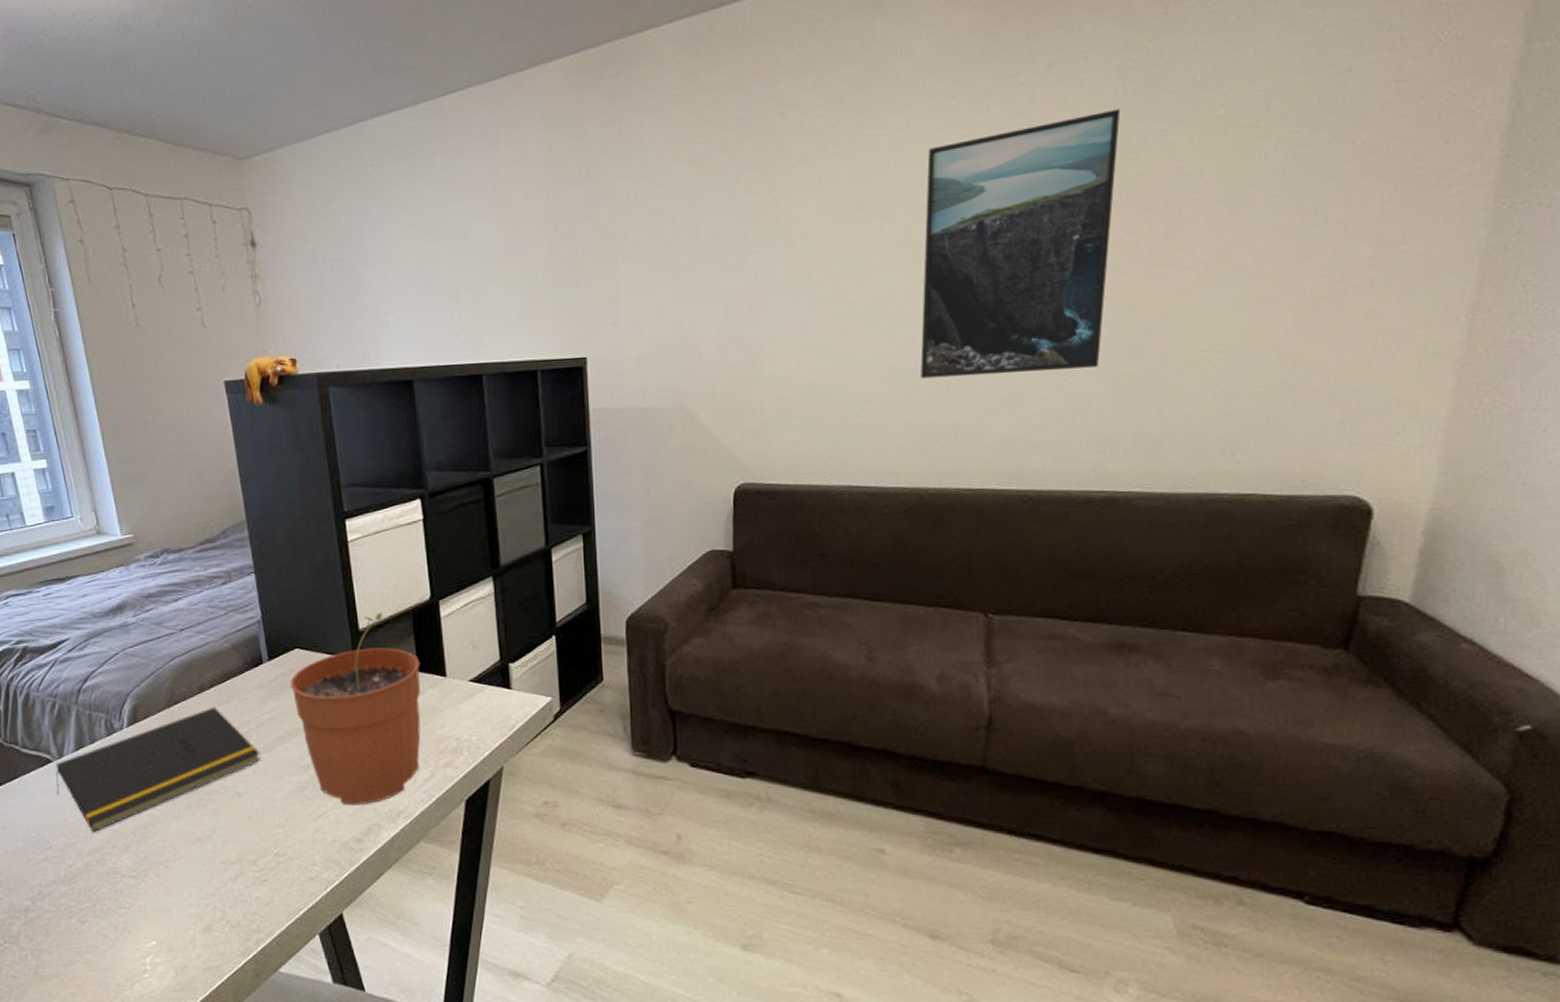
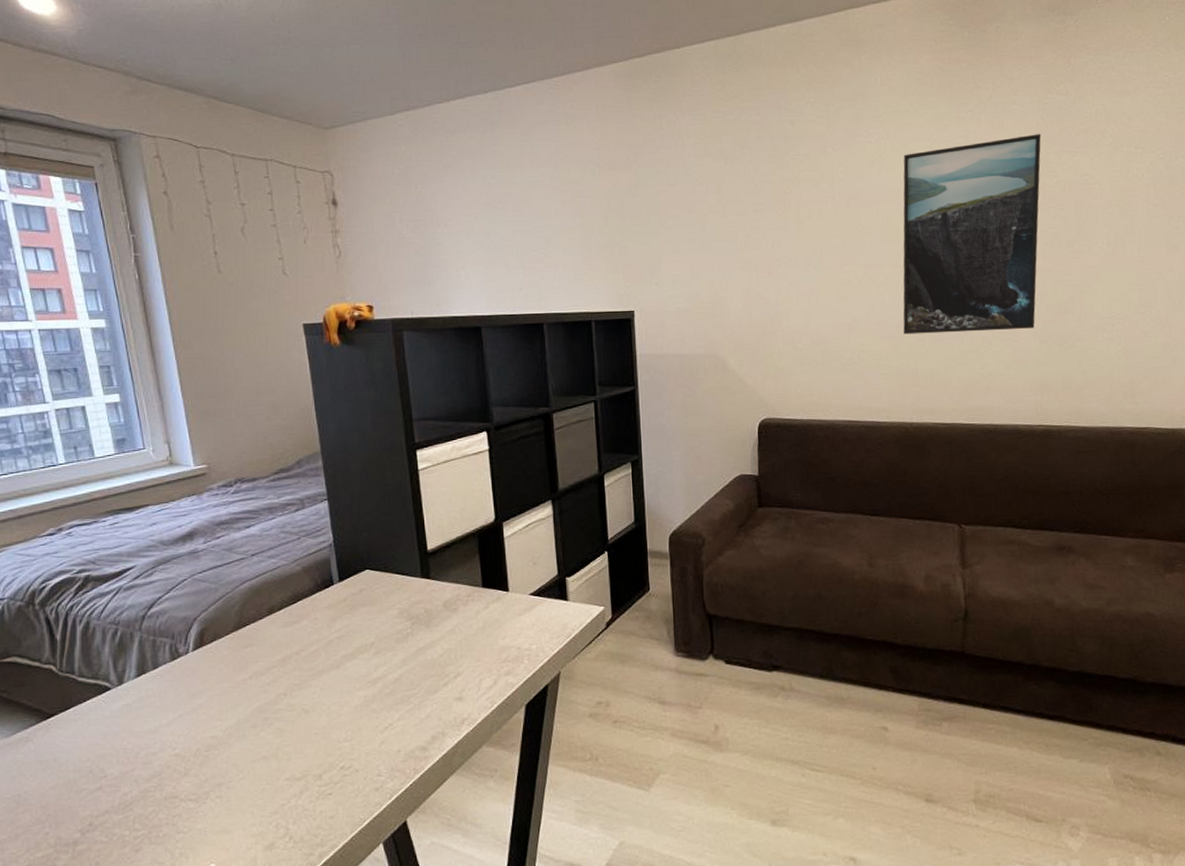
notepad: present [56,706,261,832] -> none [115,627,329,758]
plant pot: present [290,612,421,805] -> none [359,534,485,716]

